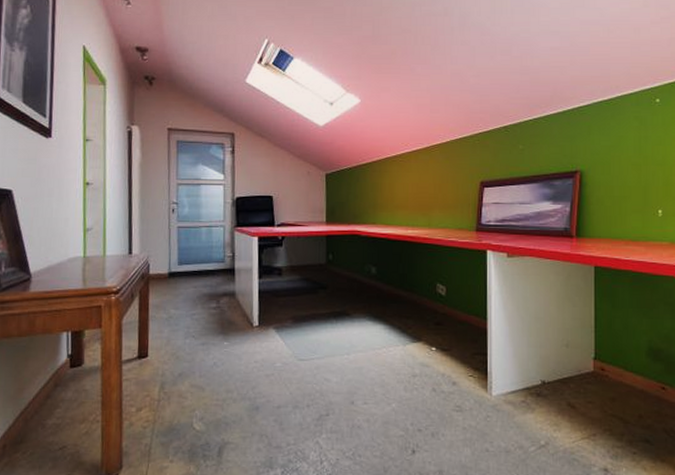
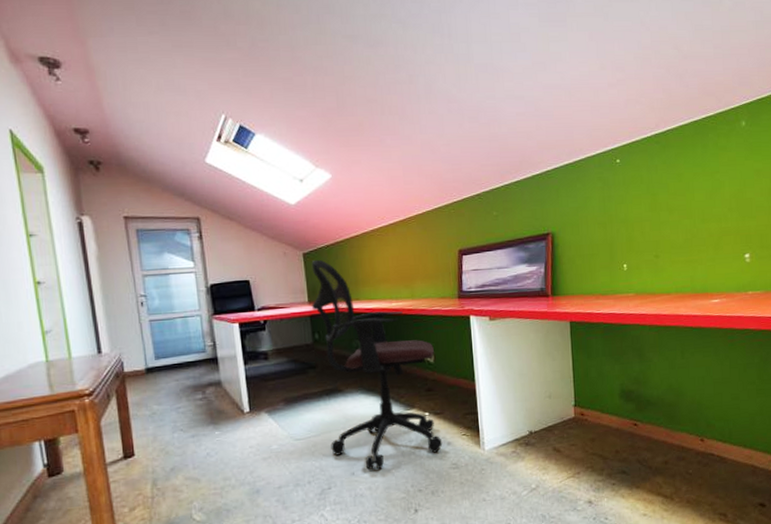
office chair: none [328,181,448,402] -> present [311,259,443,471]

